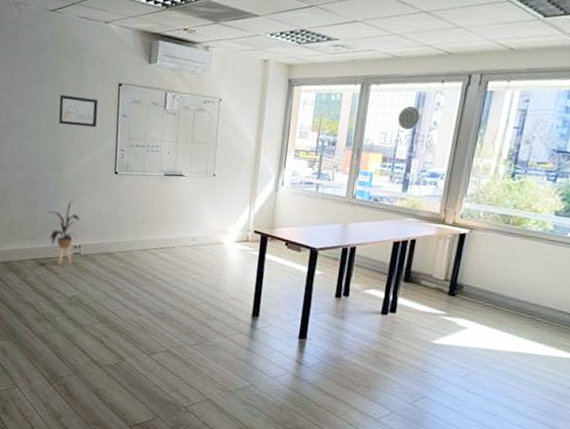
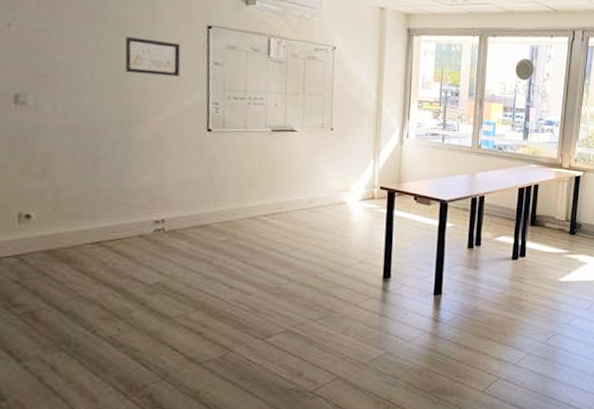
house plant: present [48,200,80,265] -> none [114,165,162,246]

